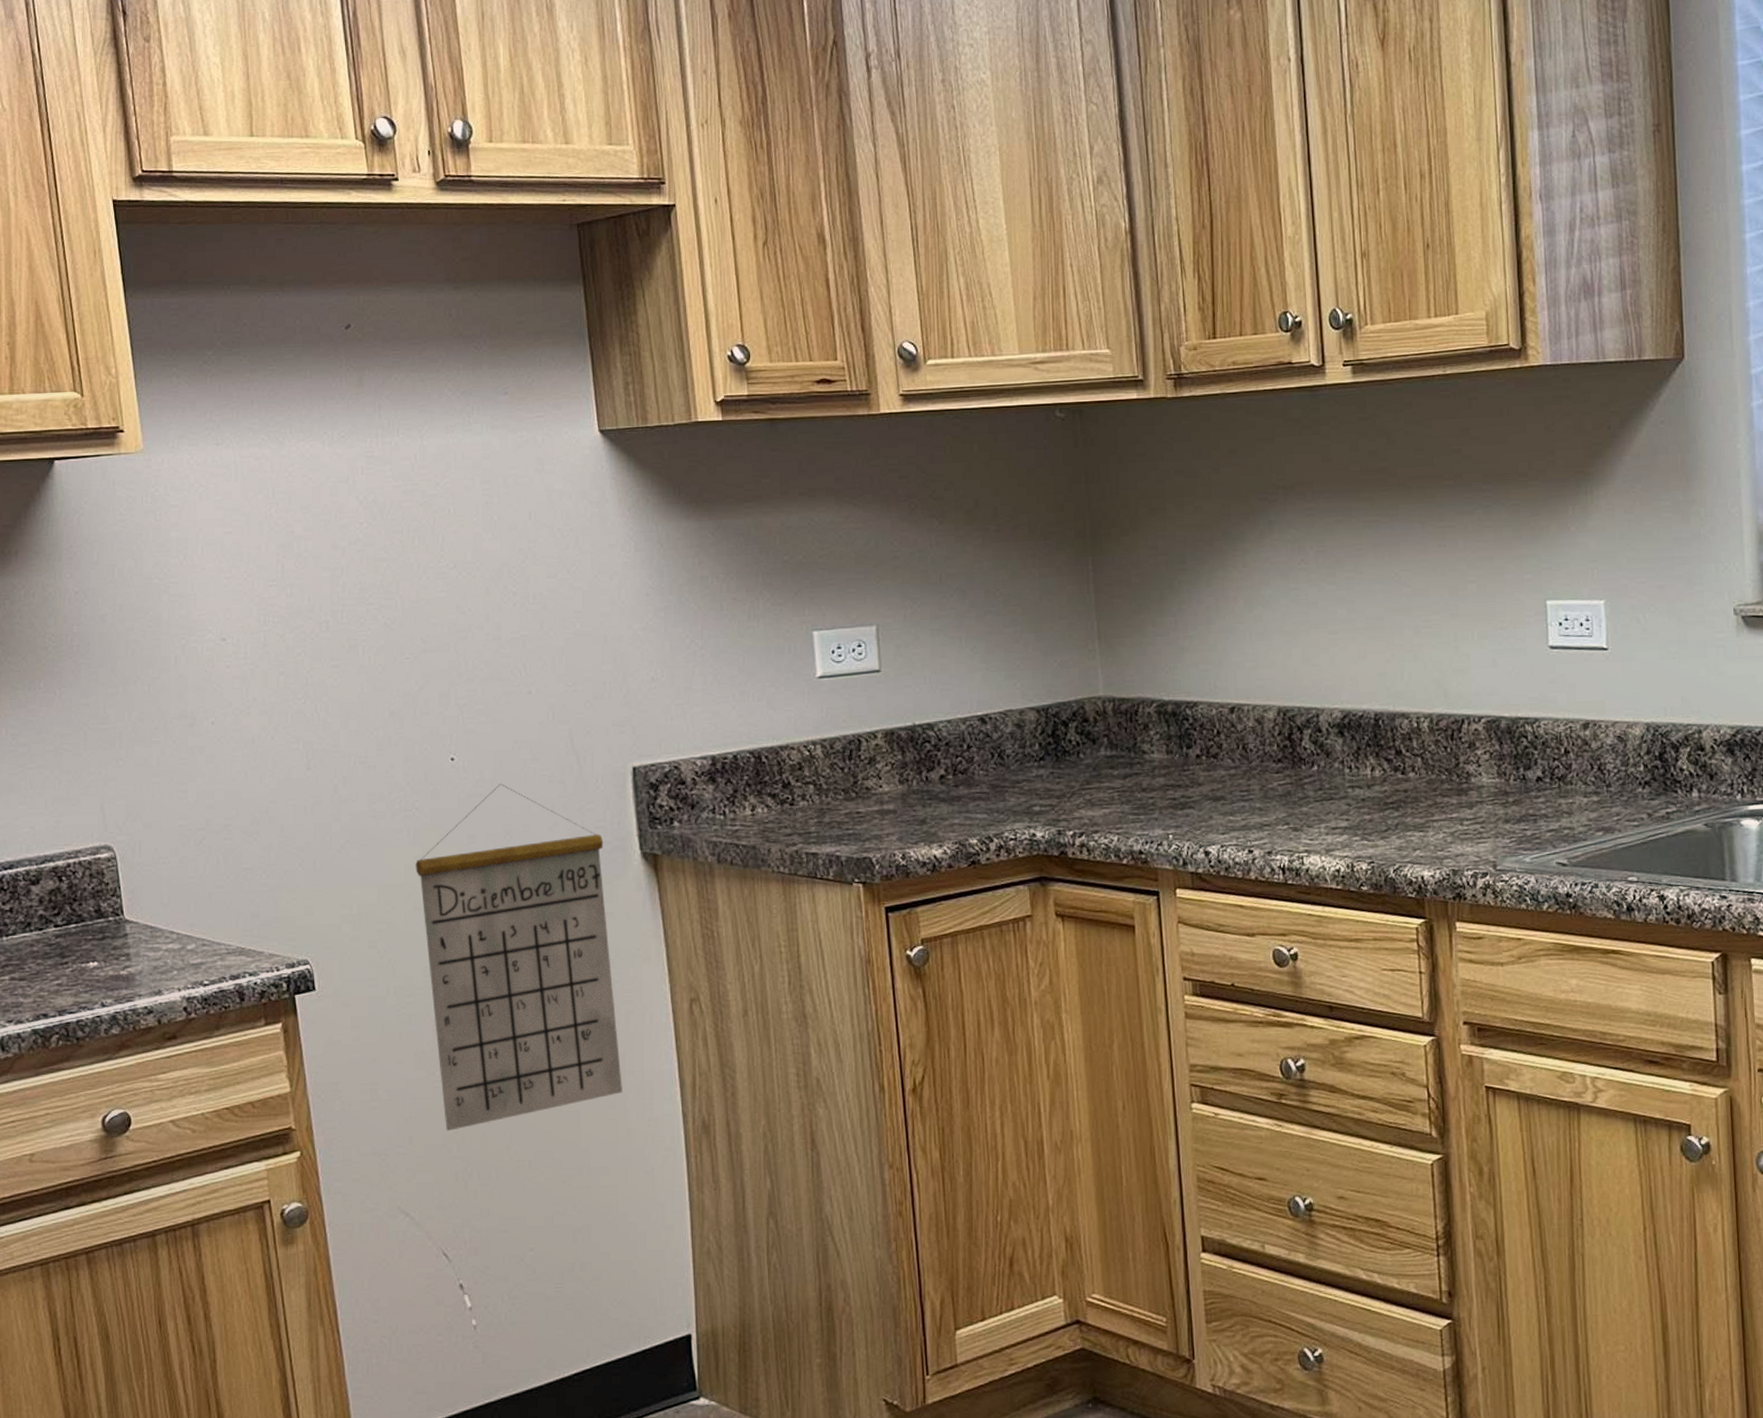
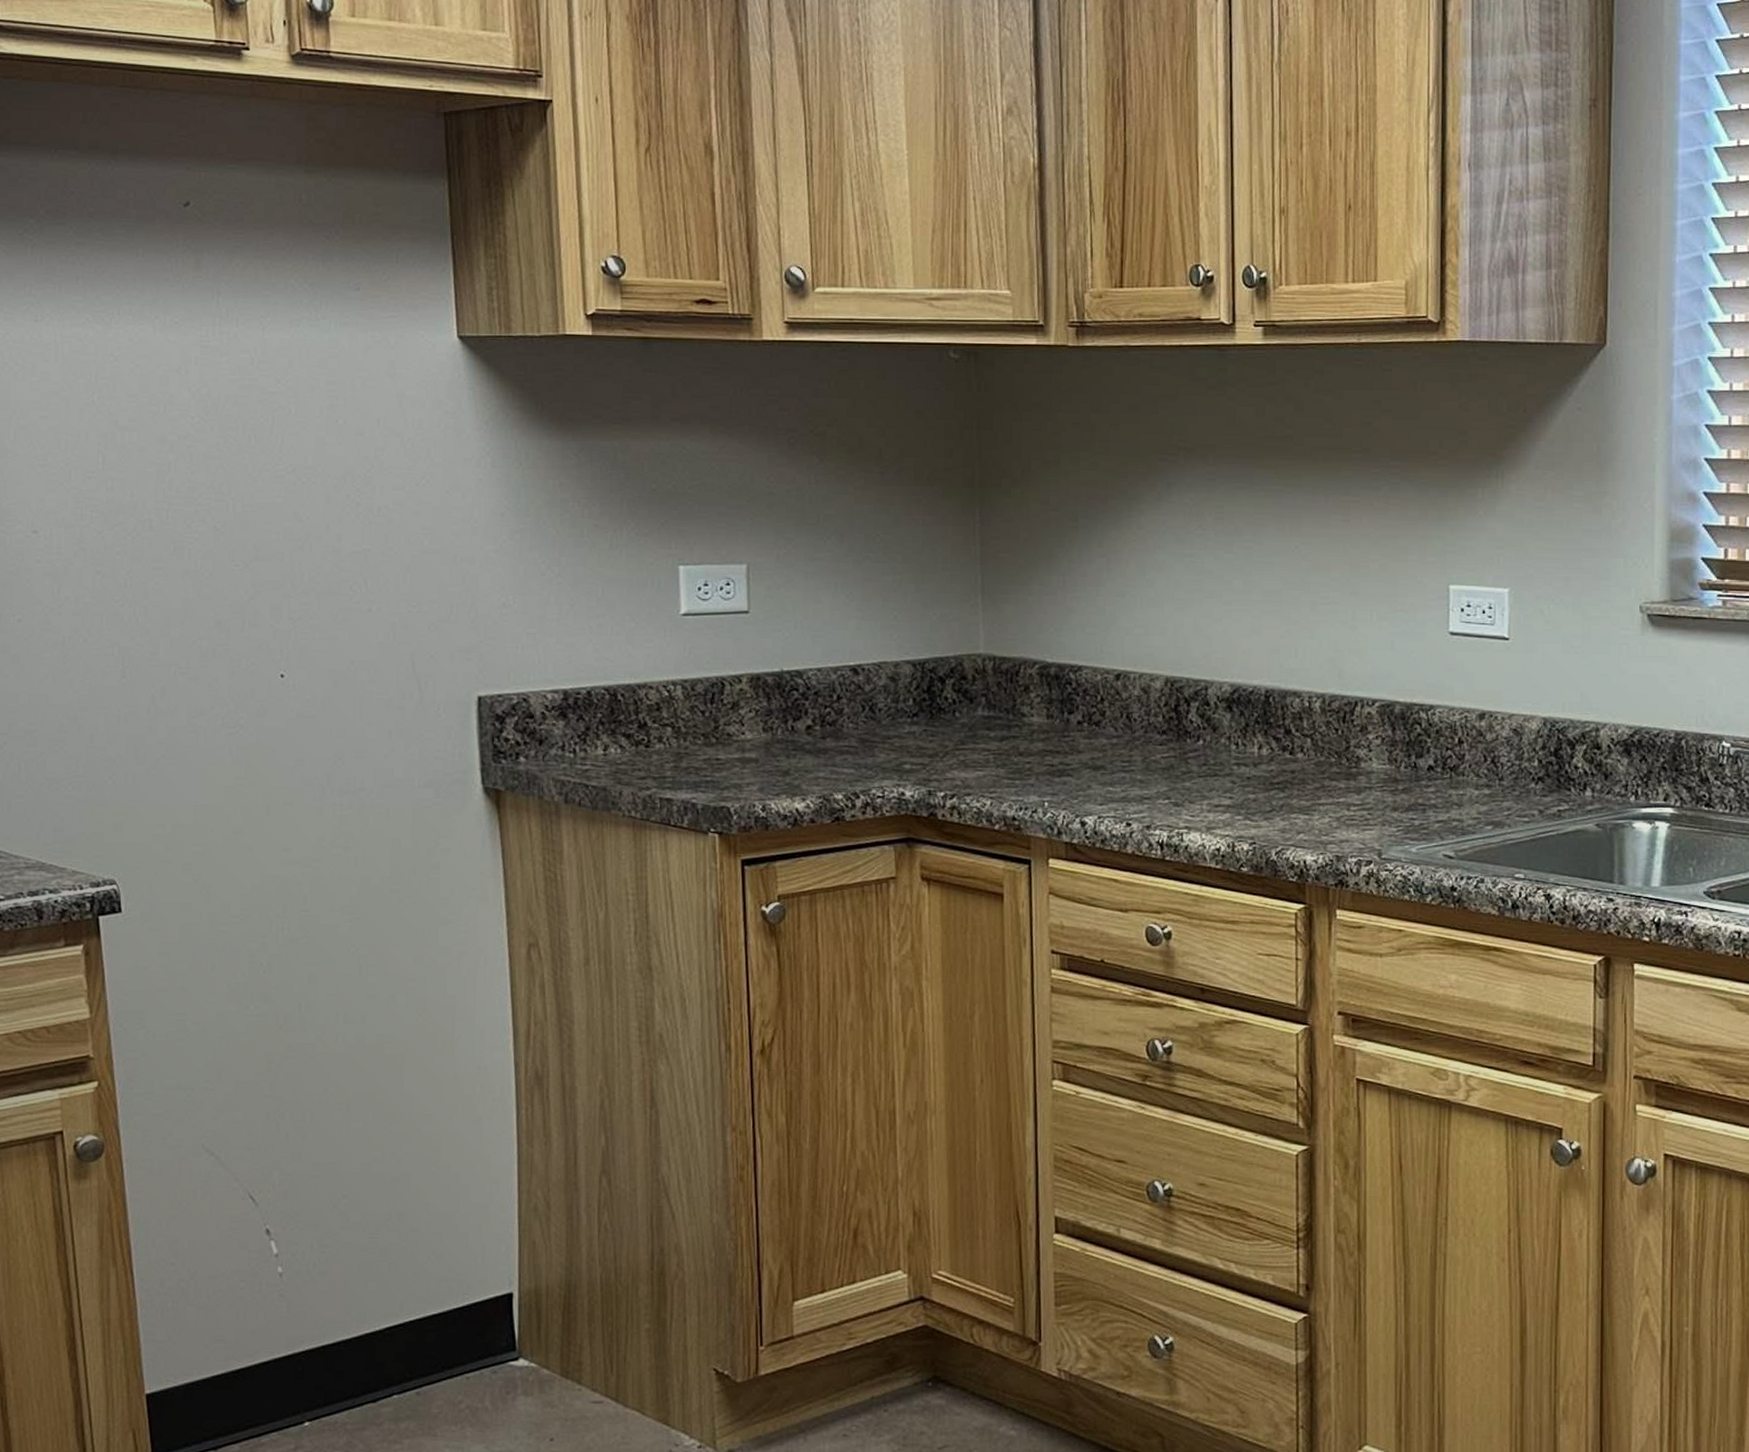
calendar: present [415,784,622,1131] -> none [237,705,451,1068]

